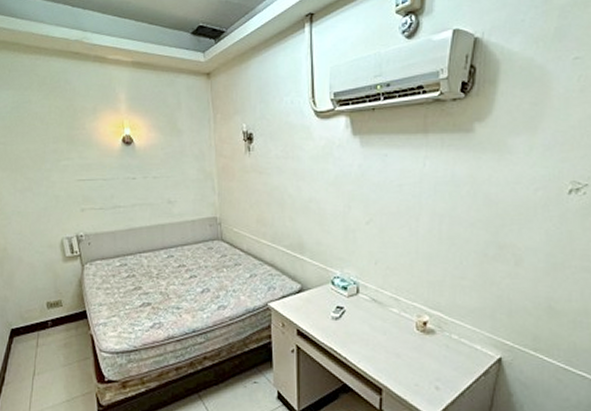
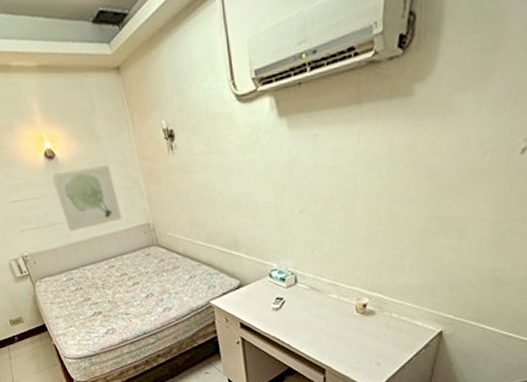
wall art: none [124,157,190,217] -> present [50,165,123,232]

